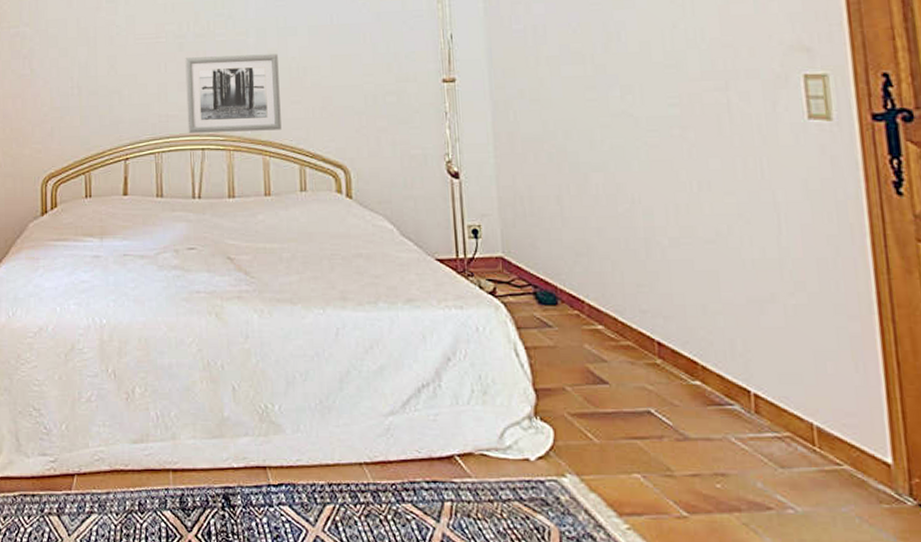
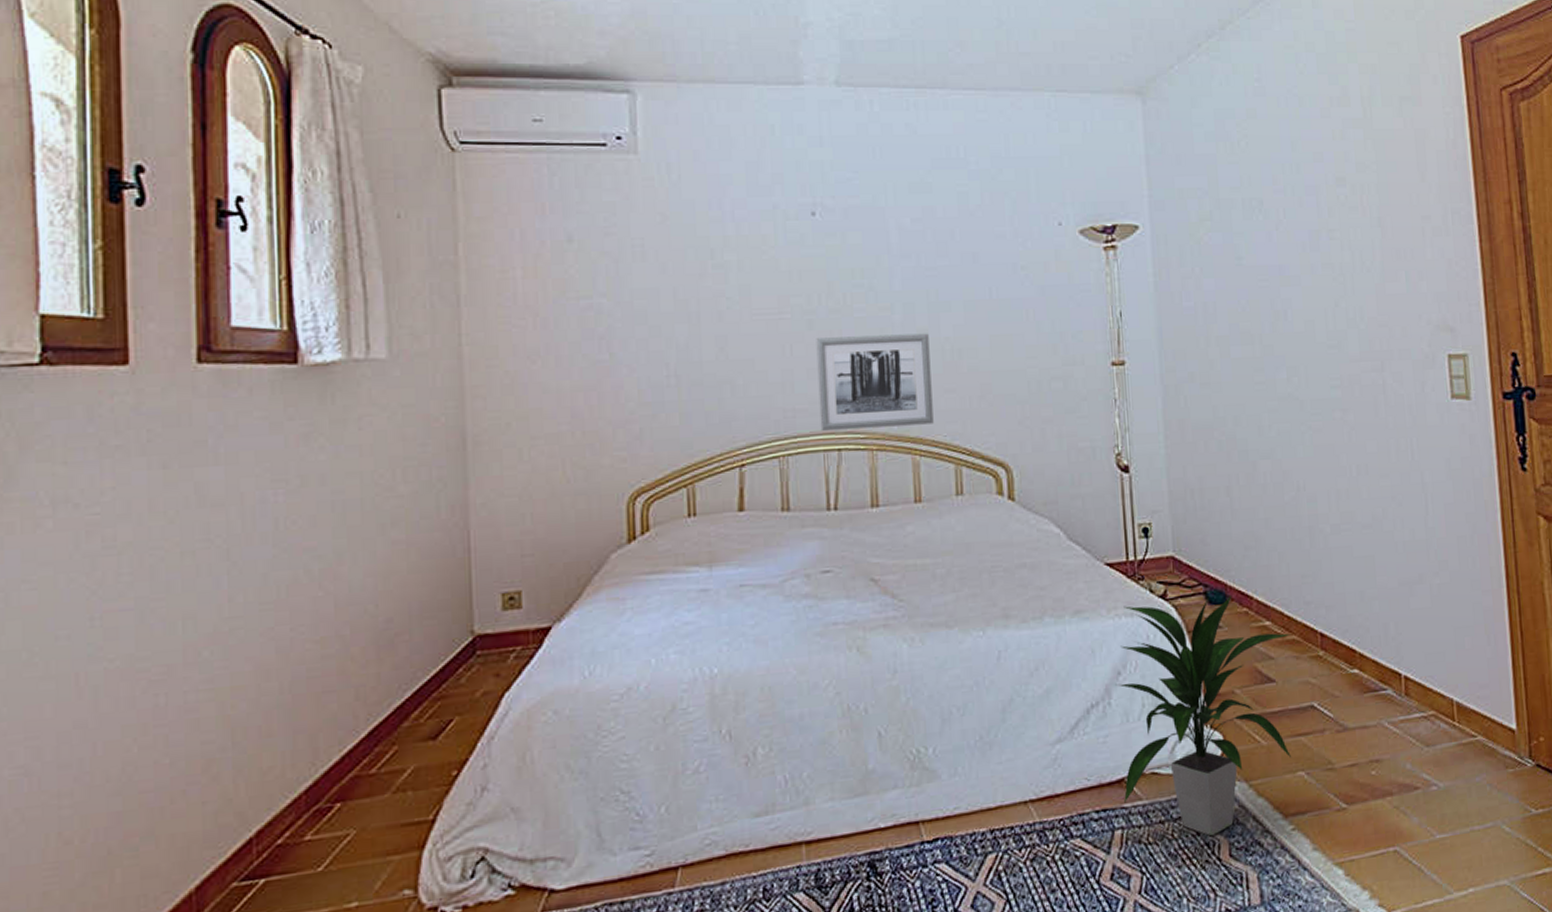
indoor plant: none [445,295,626,521] -> present [1115,595,1291,836]

